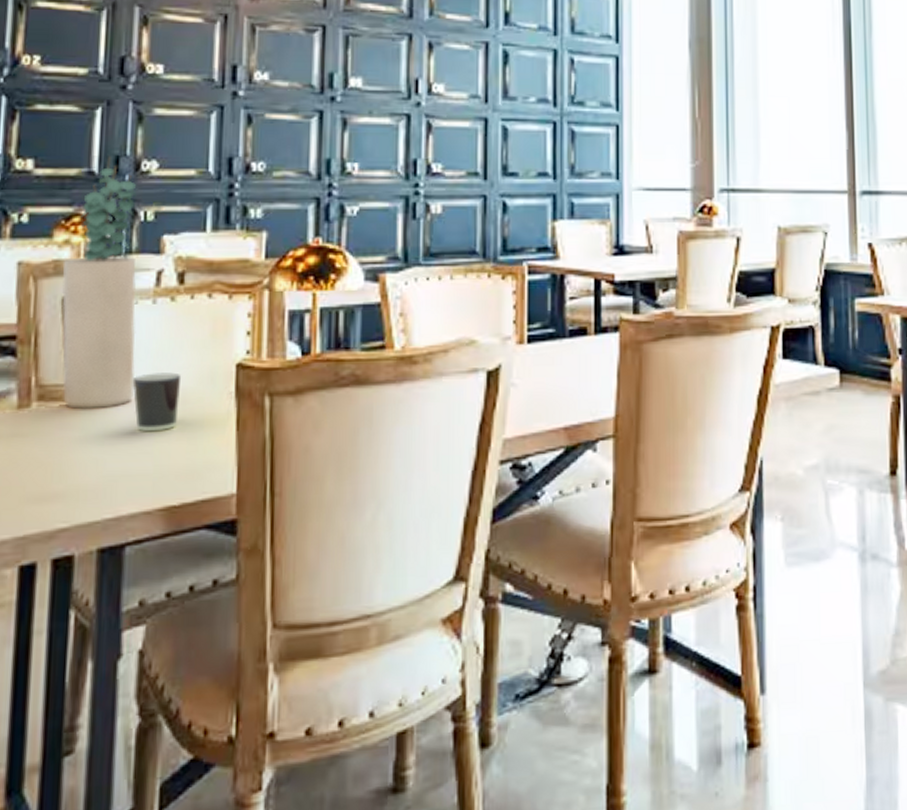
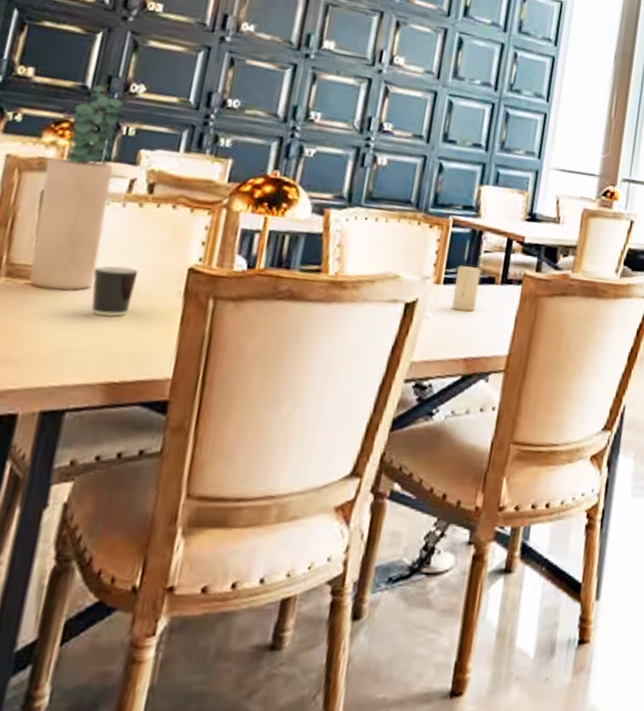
candle: none [542,317,570,373] -> present [452,265,482,312]

